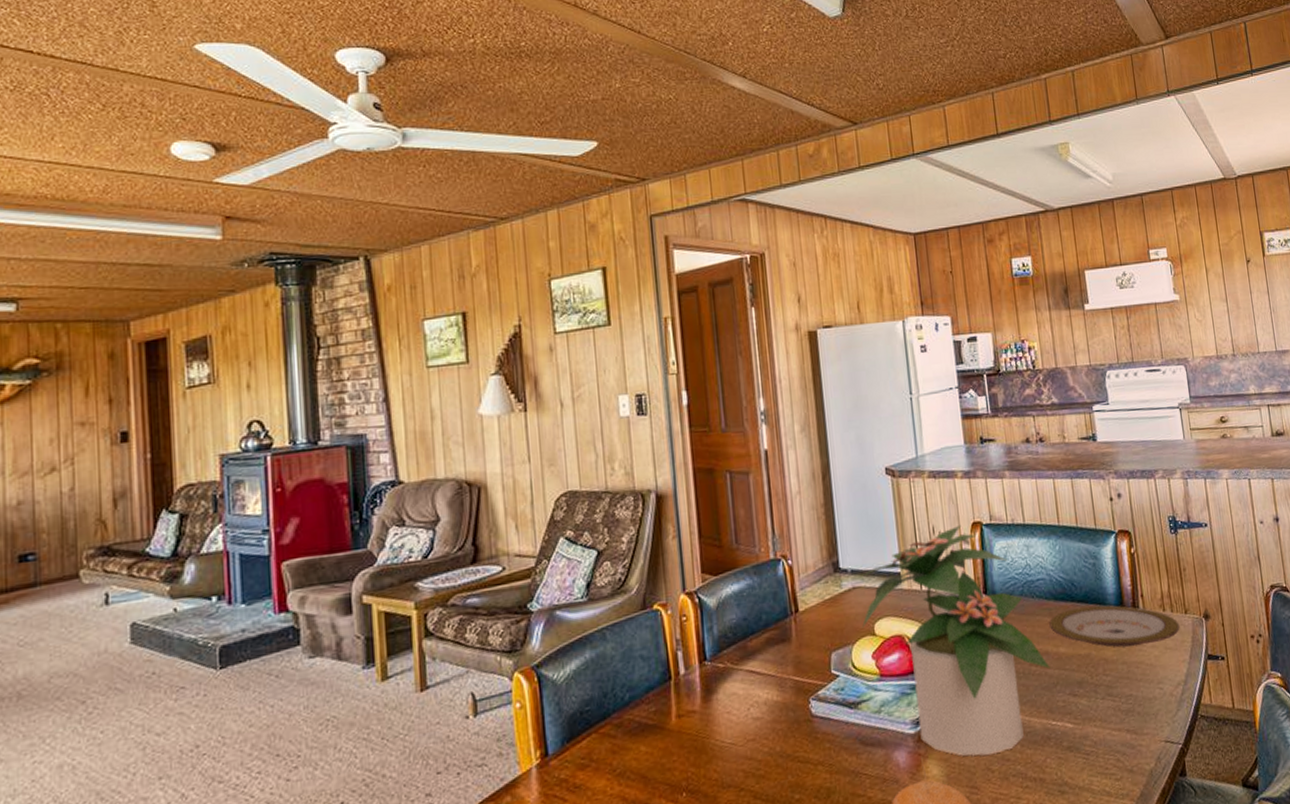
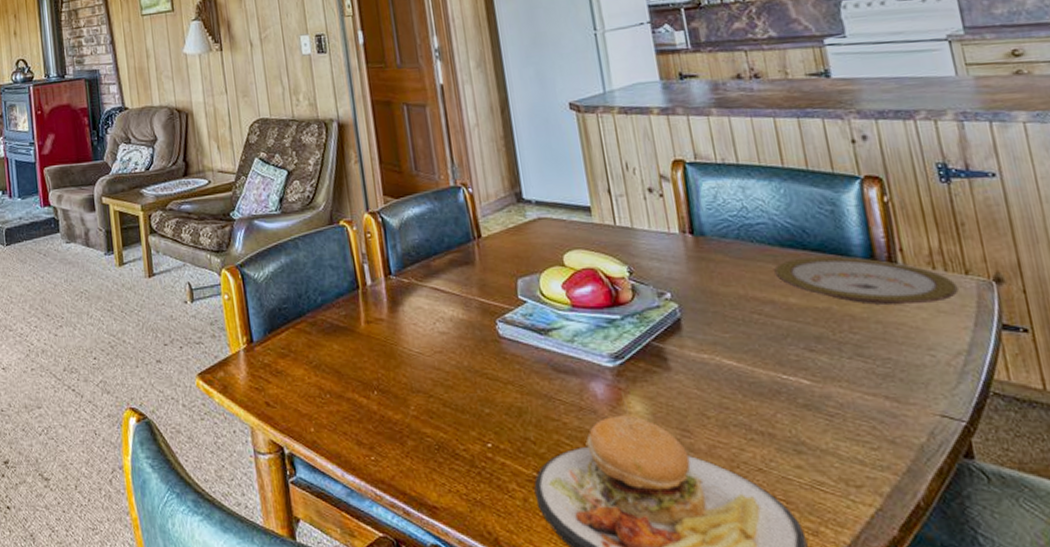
potted plant: present [859,526,1050,757] -> none [544,163,778,399]

